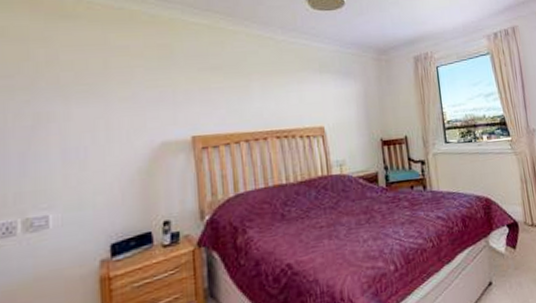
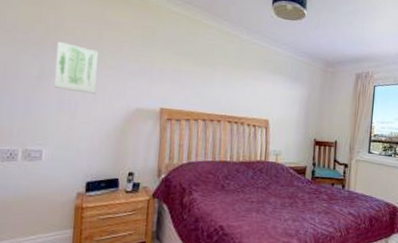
wall art: none [52,79,108,136] -> present [55,41,99,94]

